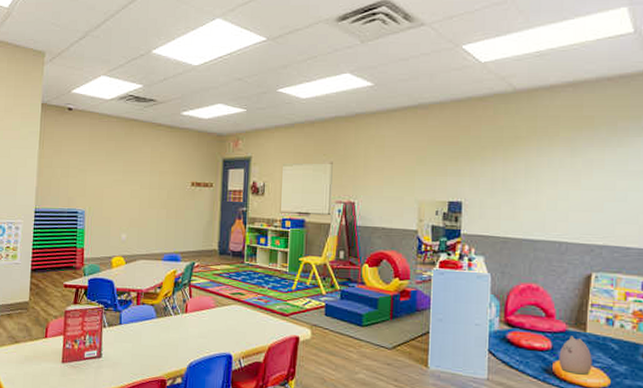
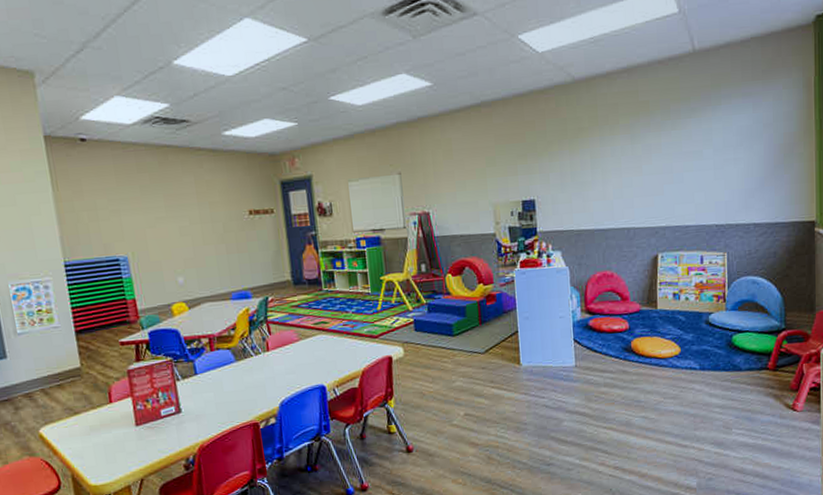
plush toy: present [558,336,592,375] -> none [635,314,664,349]

